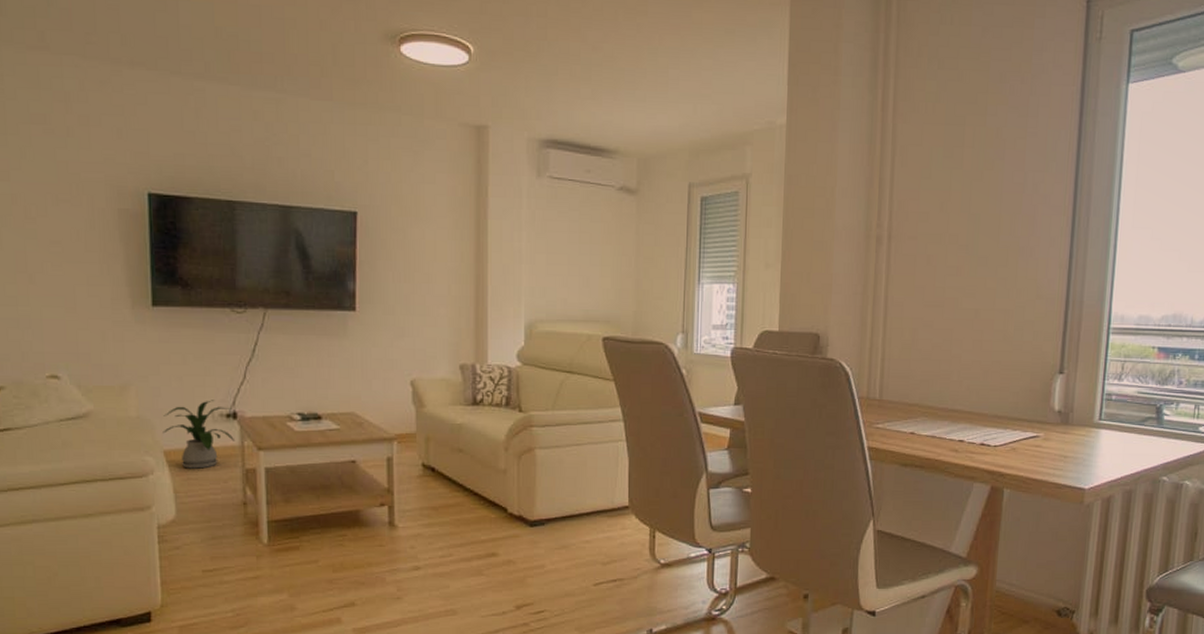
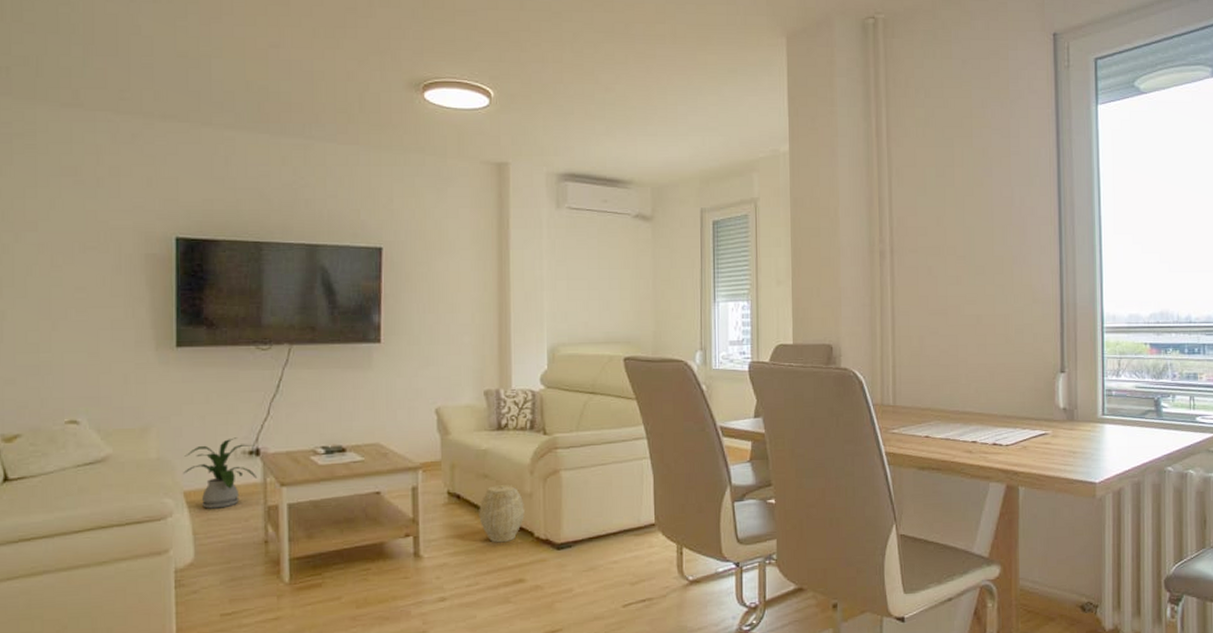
woven basket: none [453,460,498,517] -> present [479,485,525,543]

